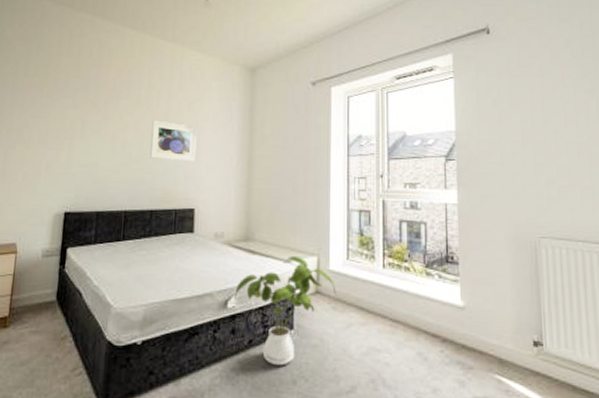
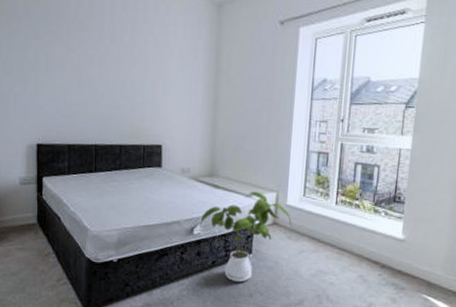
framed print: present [150,120,197,162] -> none [117,55,163,100]

